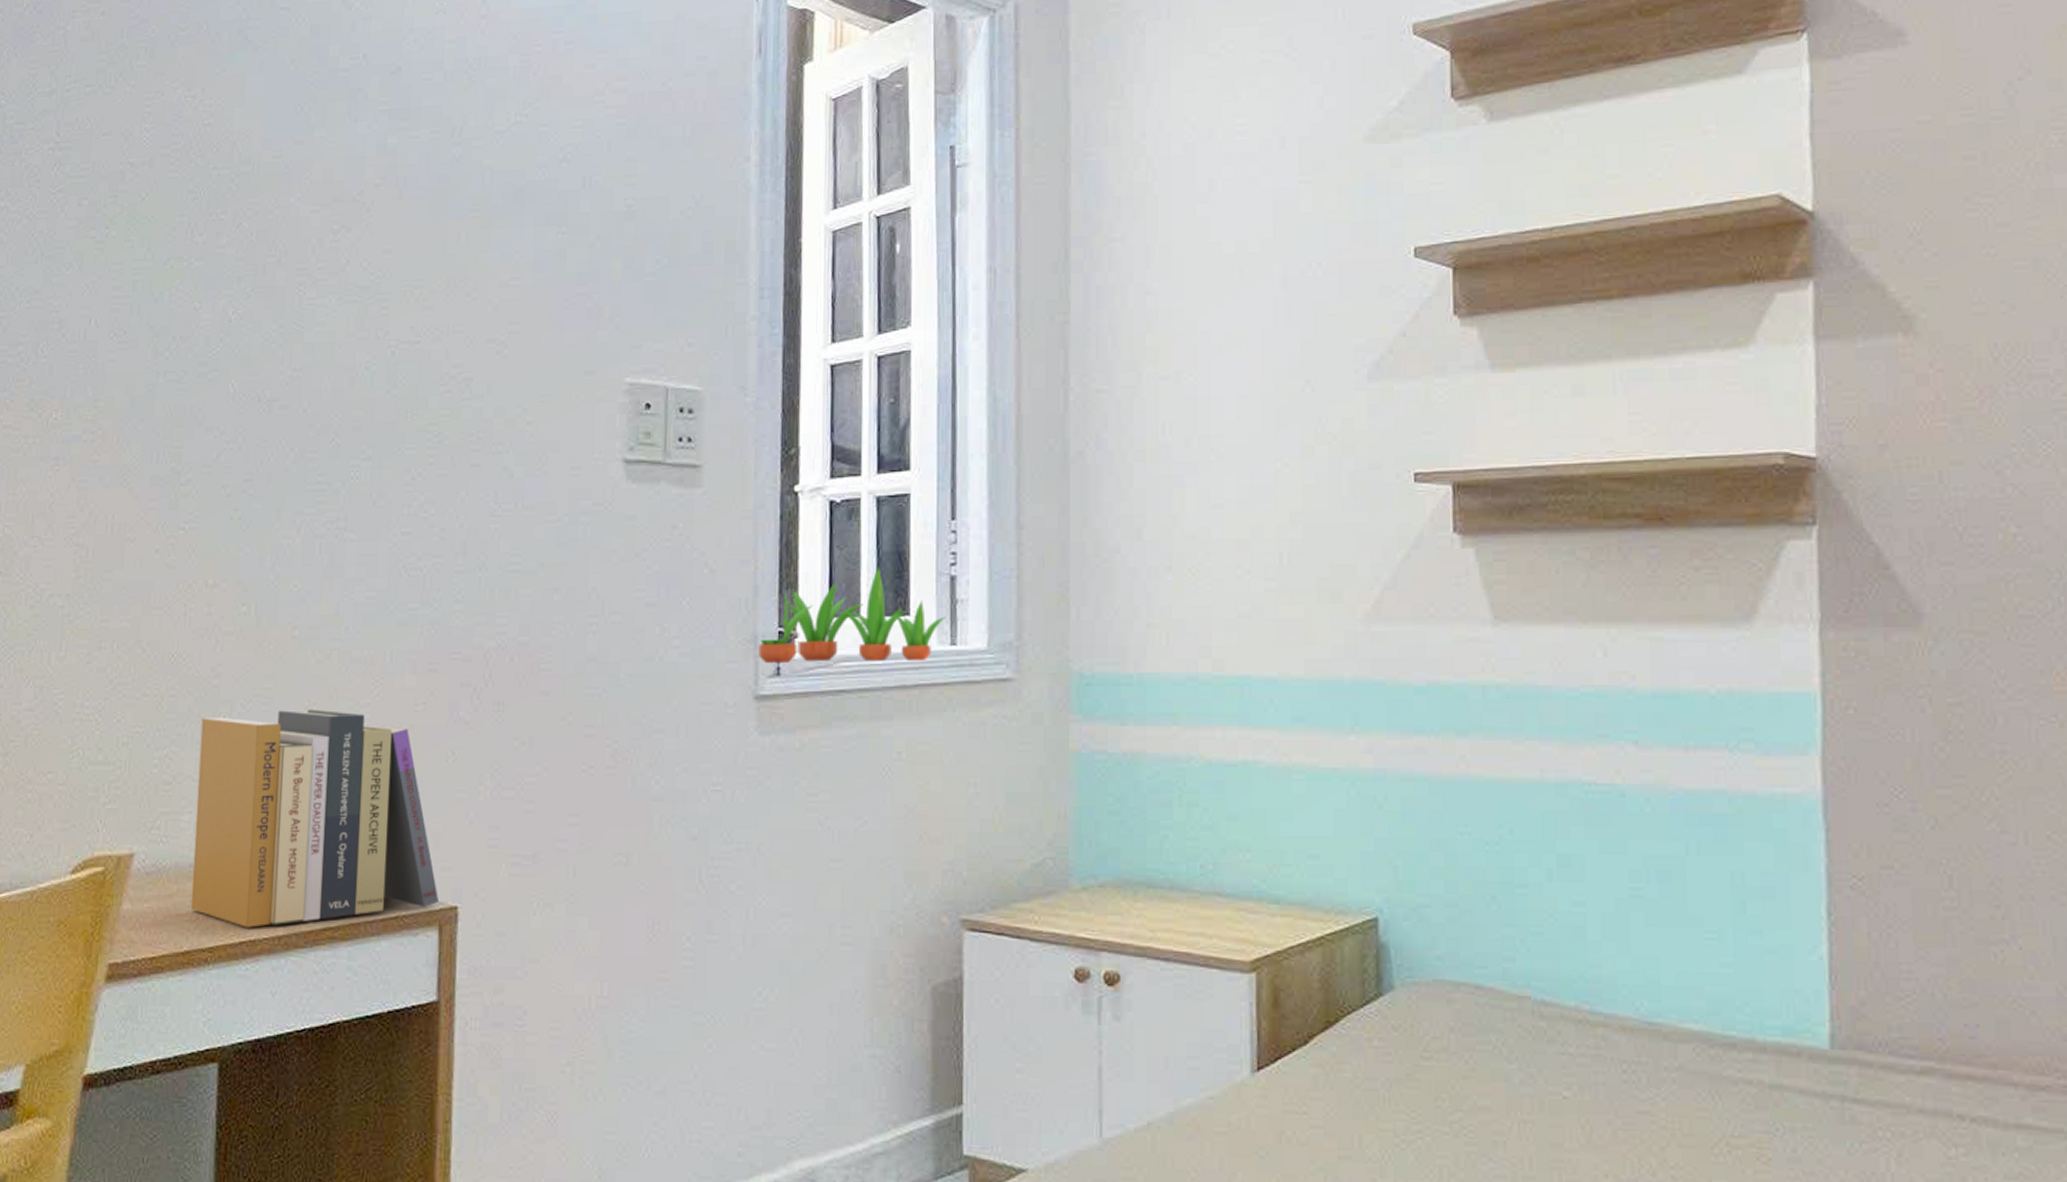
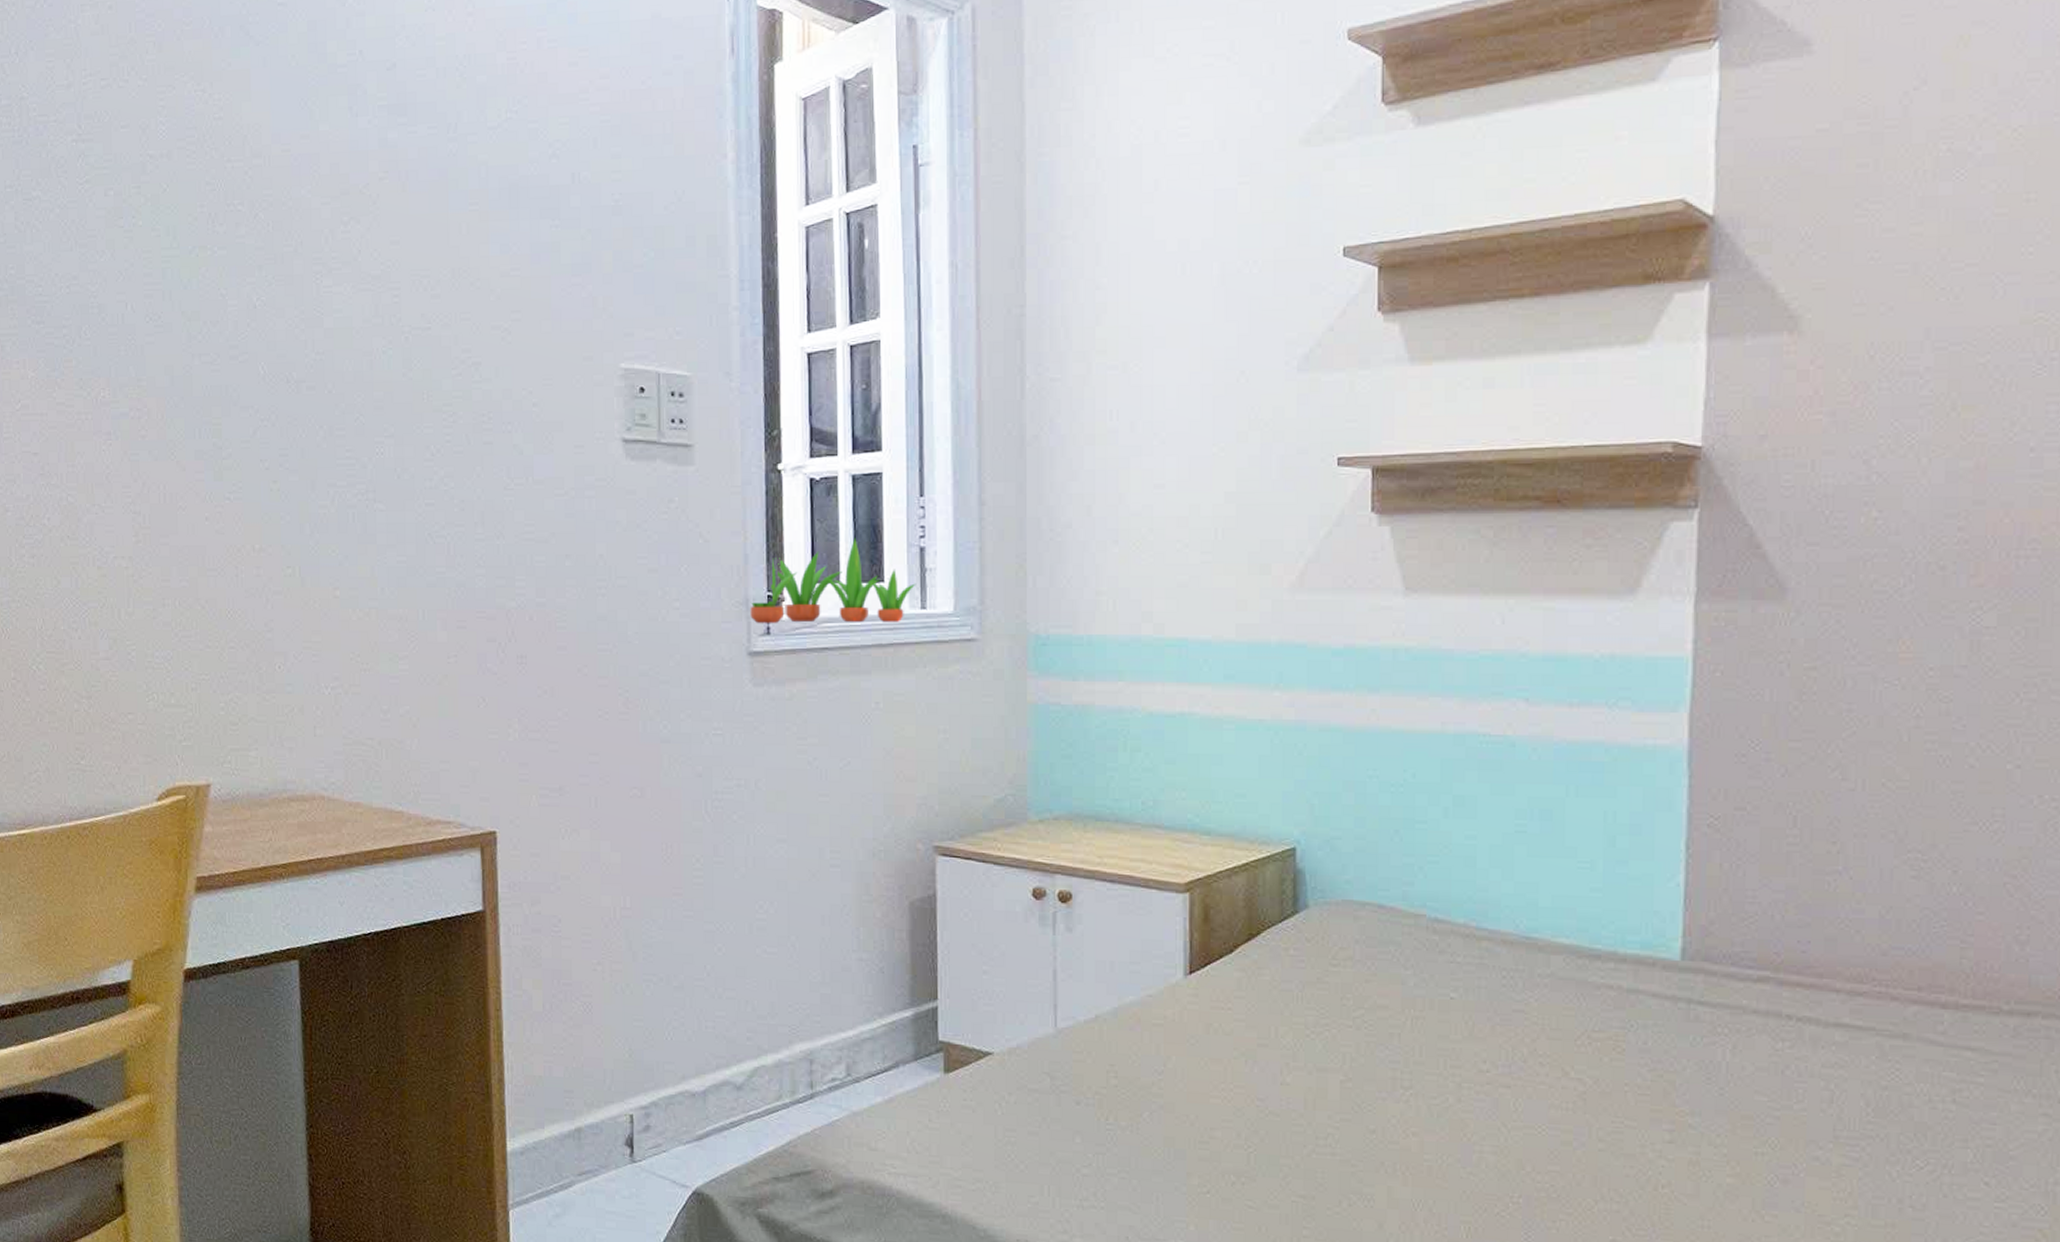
books: present [190,709,439,928] -> none [259,660,479,848]

